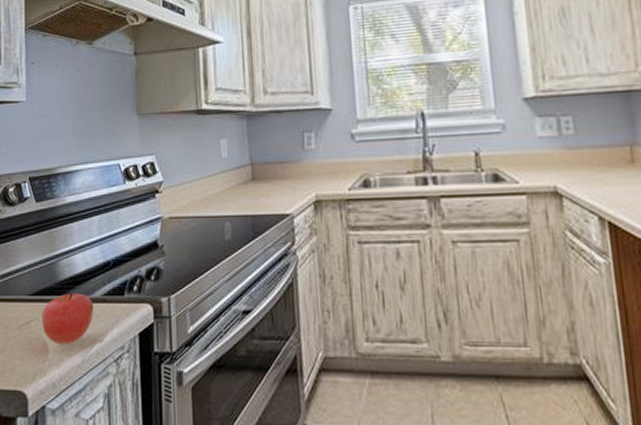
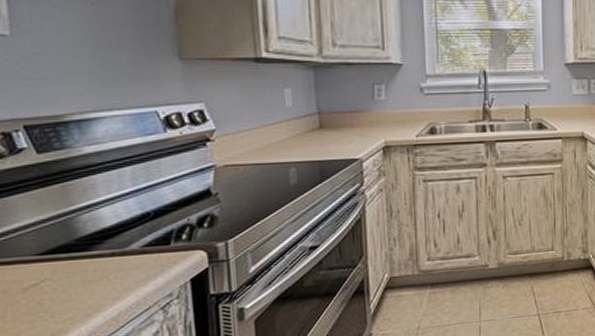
fruit: present [42,290,94,345] -> none [56,245,131,302]

